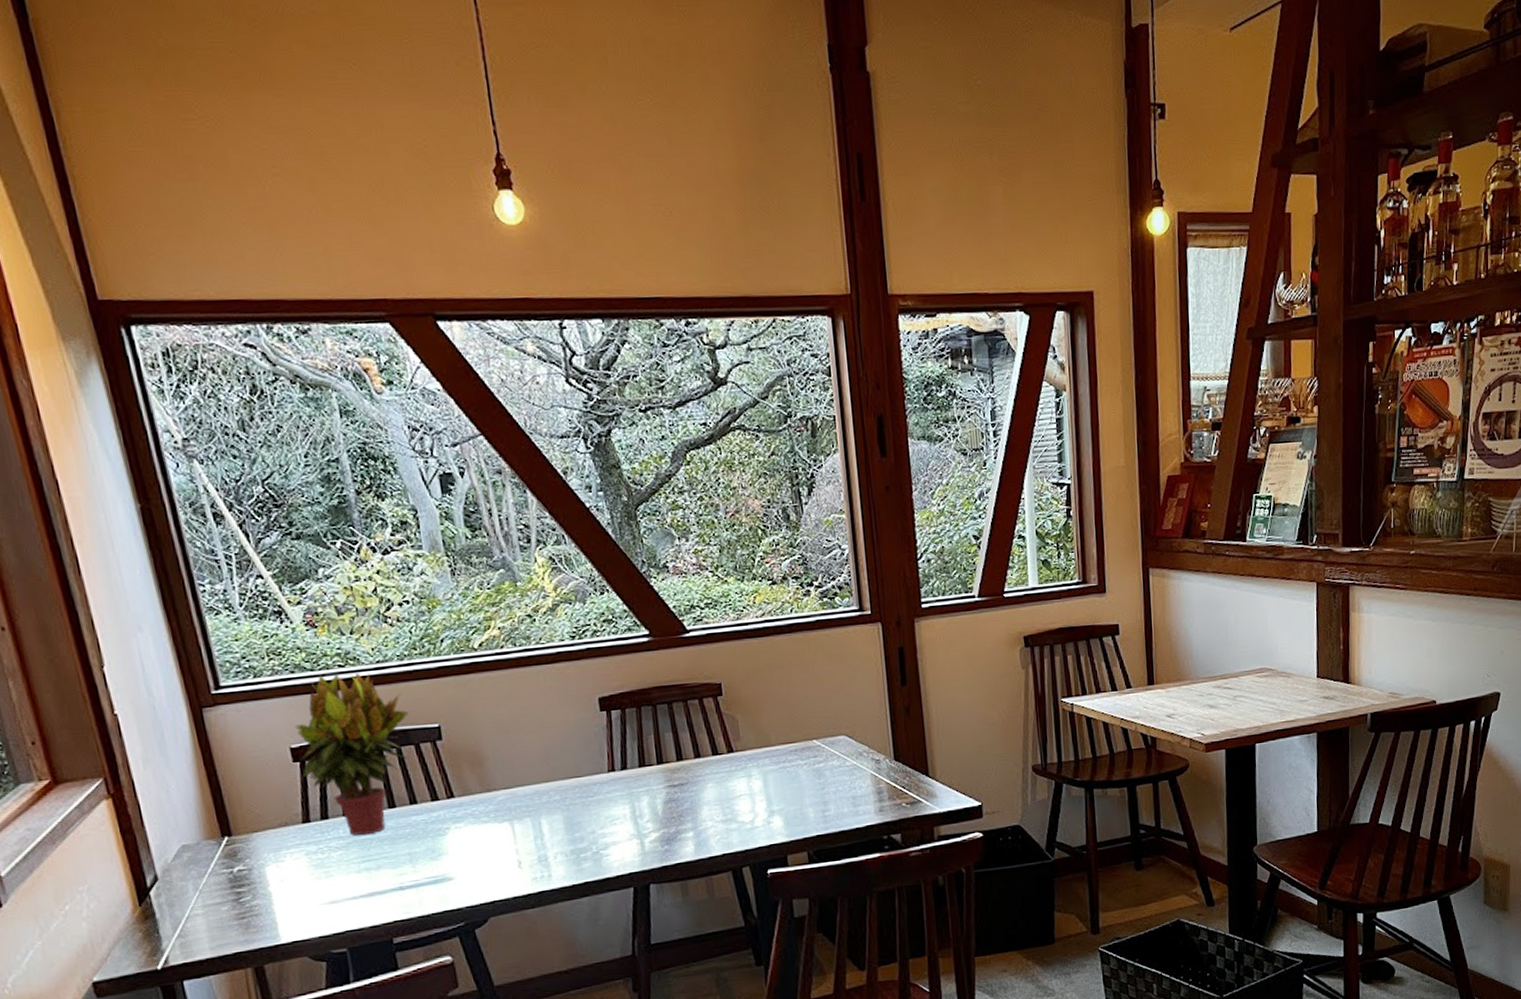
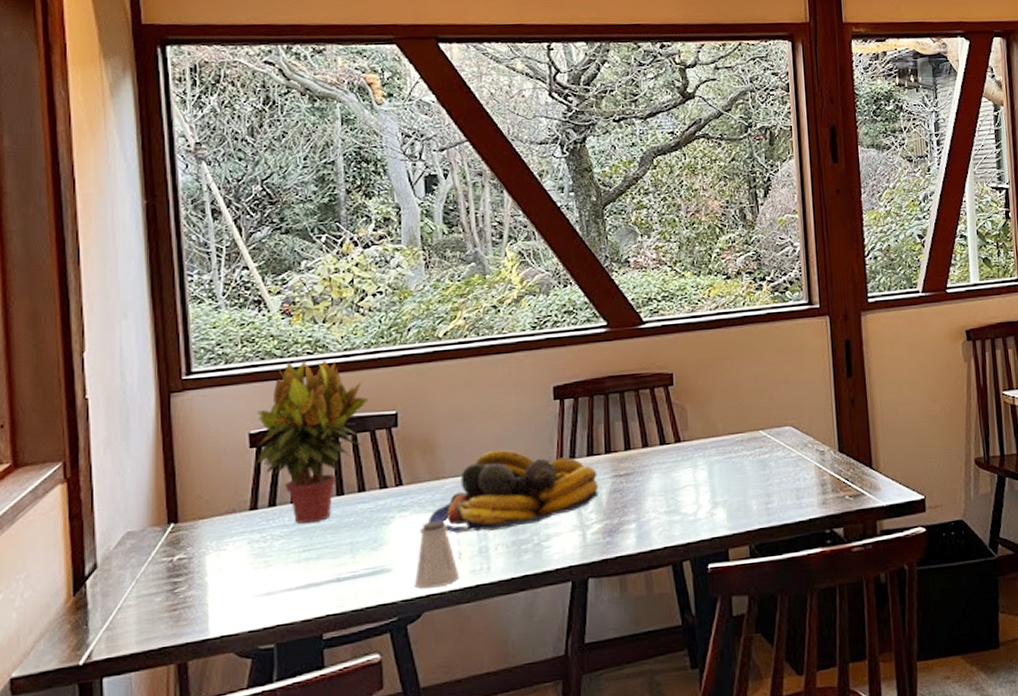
saltshaker: none [477,830,521,896] -> present [415,520,459,589]
fruit bowl: none [484,761,654,843] -> present [429,450,599,533]

